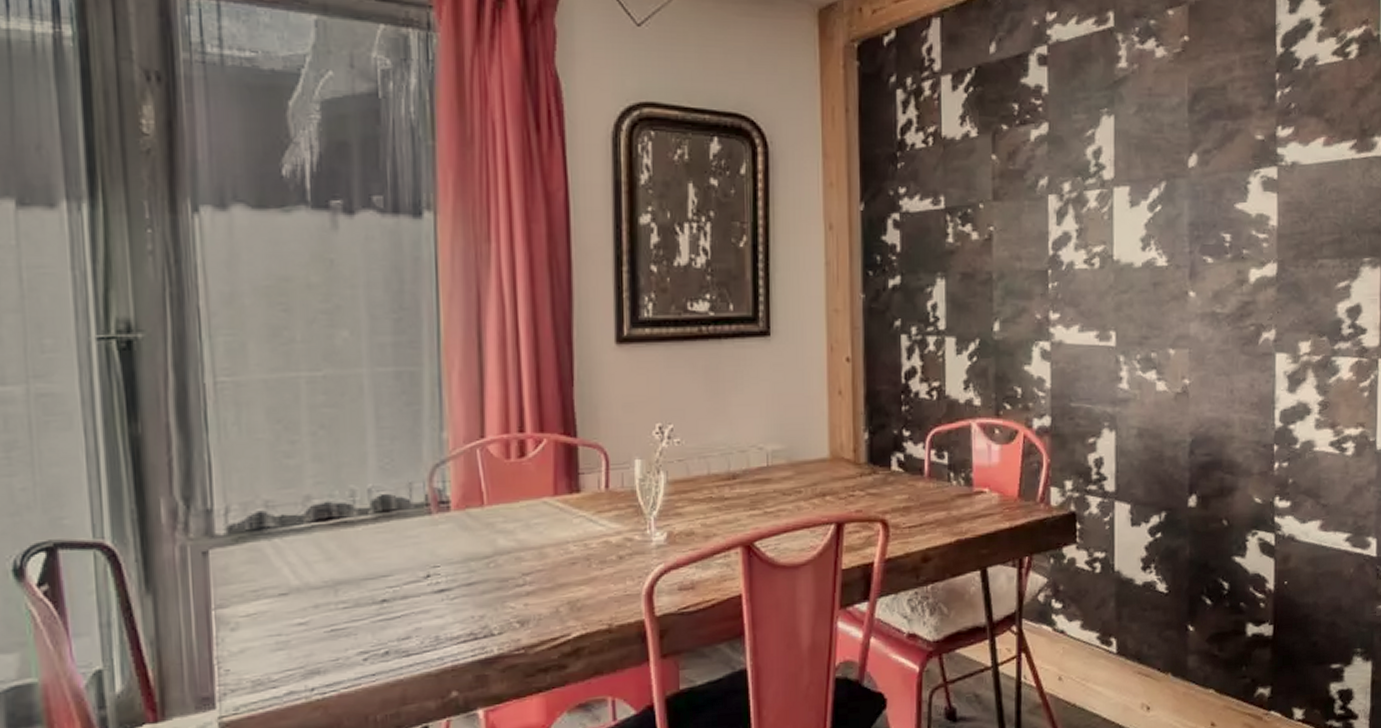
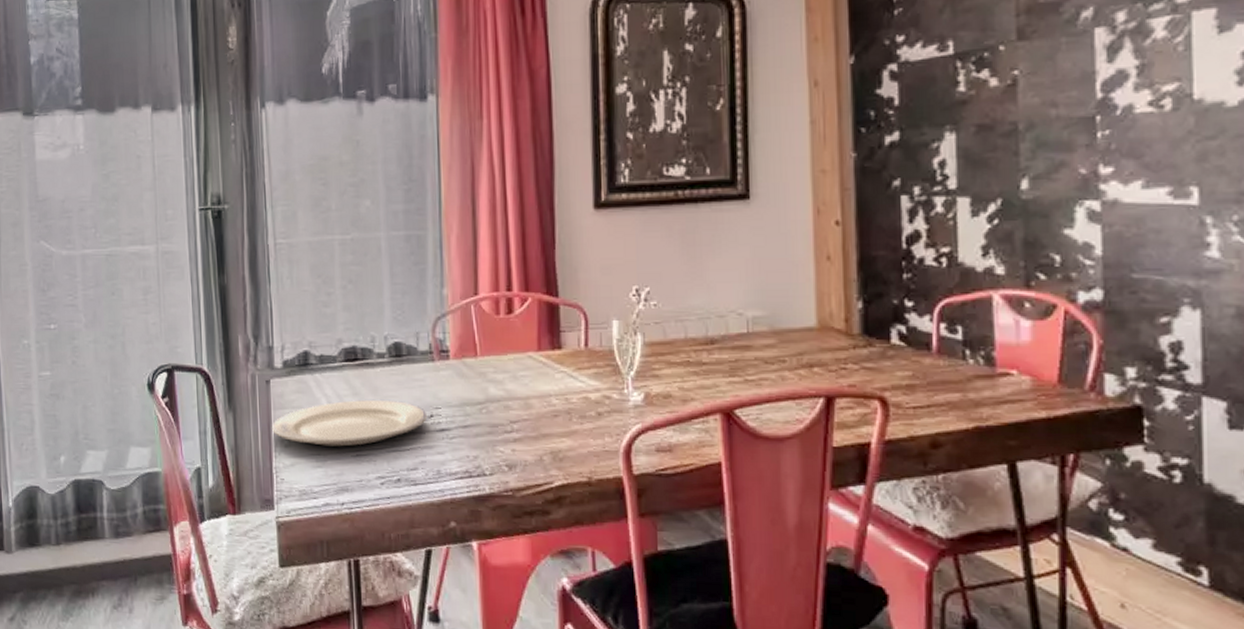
plate: none [210,562,423,625] -> present [271,399,428,447]

